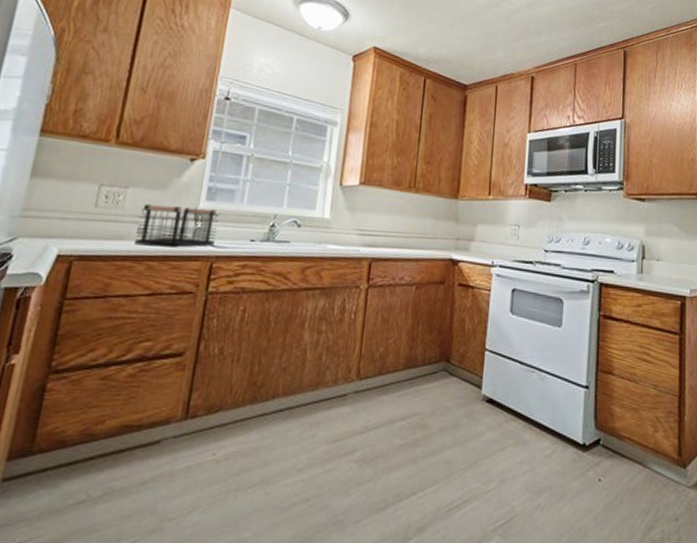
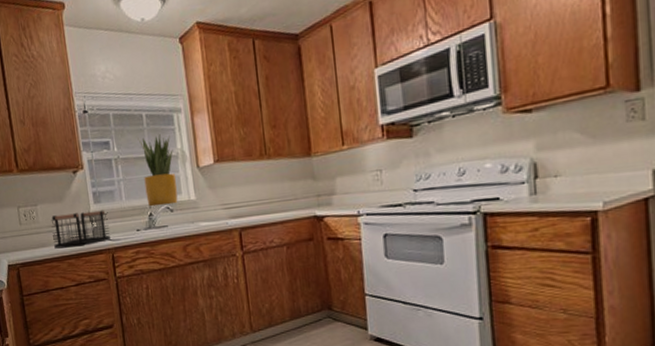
planter: none [272,138,318,219] -> present [137,134,178,207]

